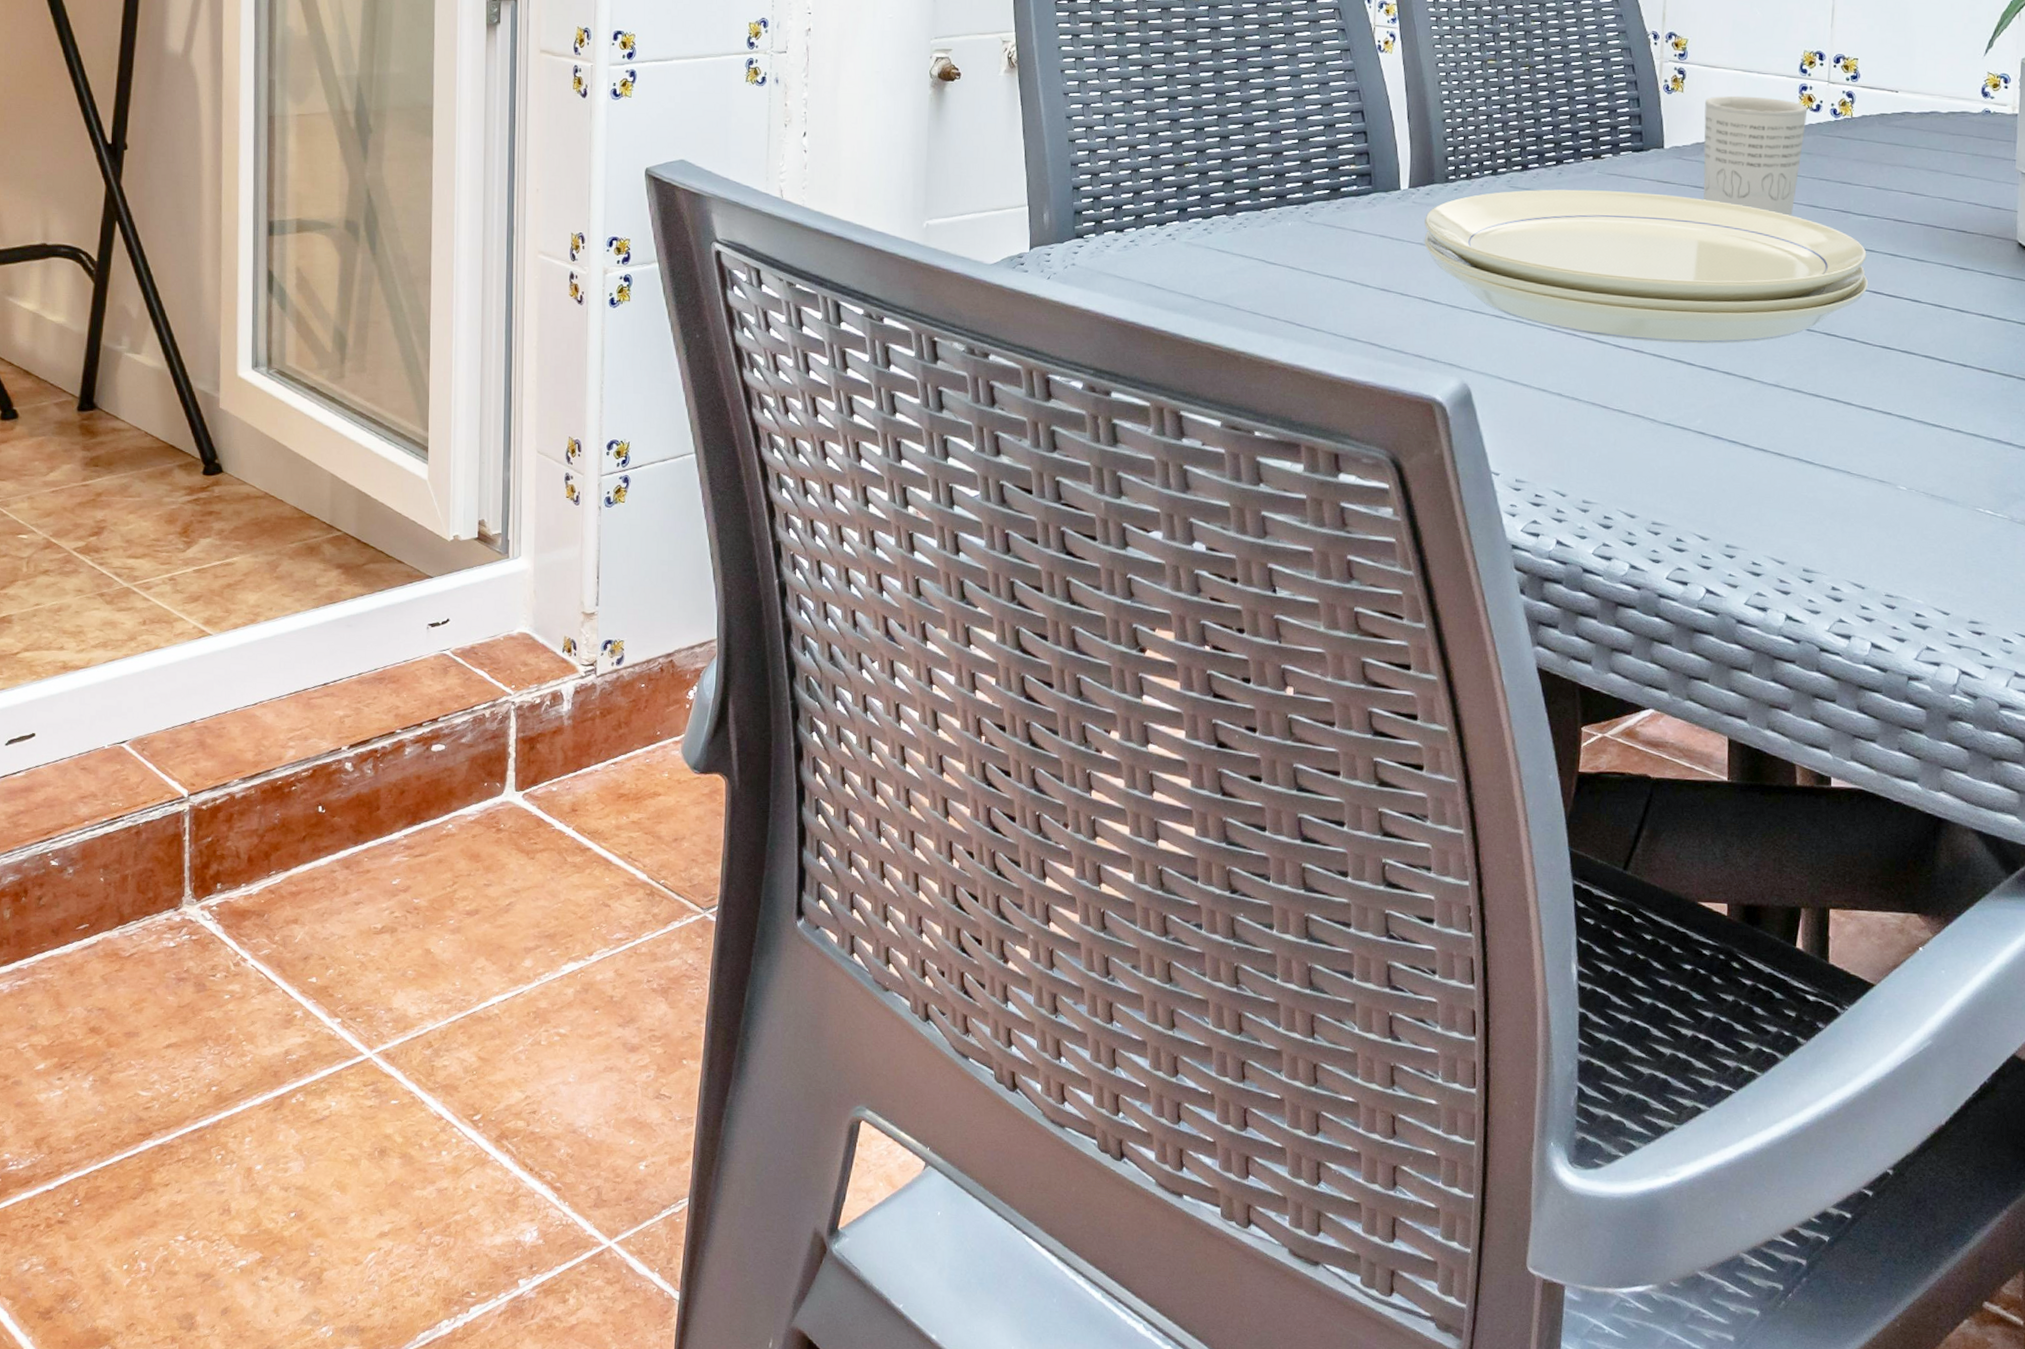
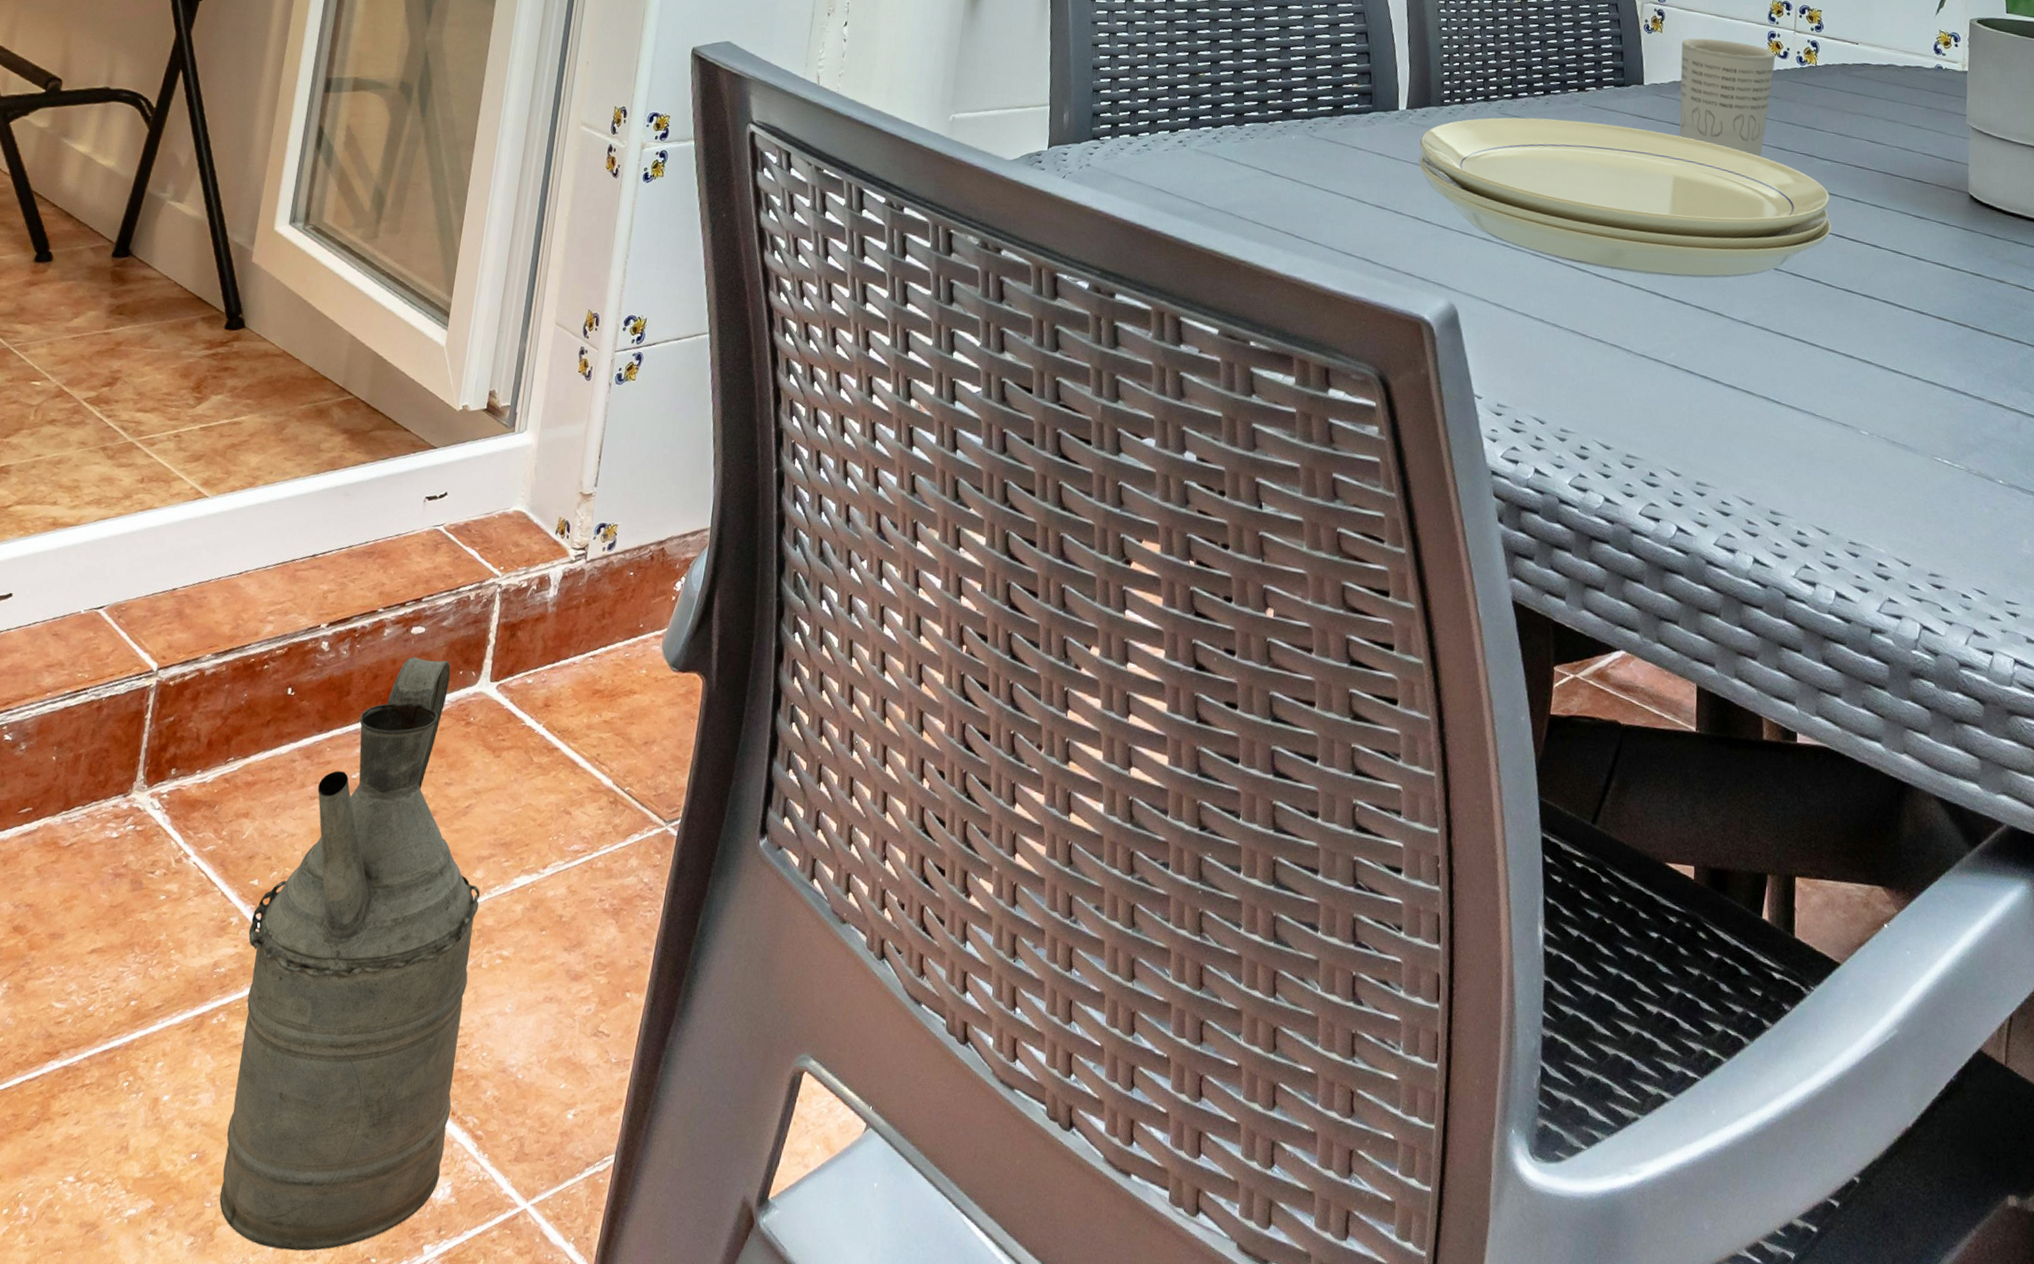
watering can: none [313,772,532,1289] -> present [219,656,480,1252]

